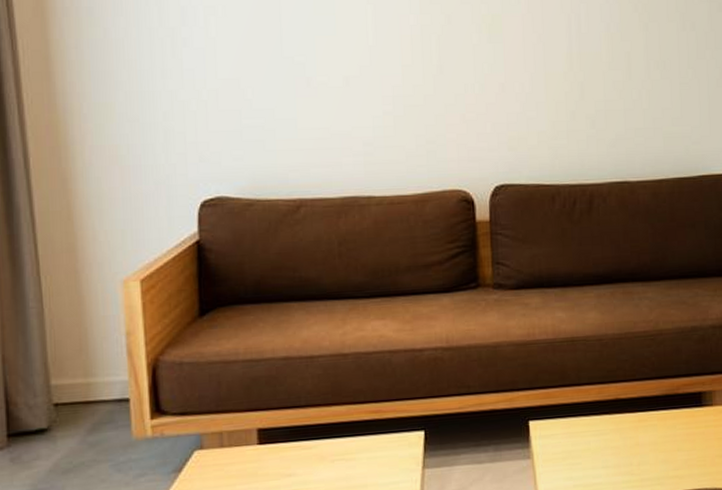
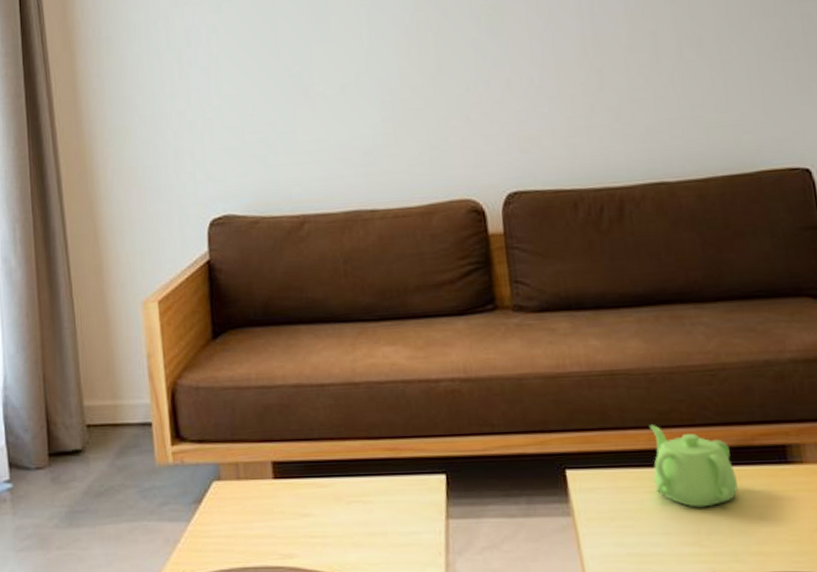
teapot: none [599,381,663,445] -> present [650,425,738,508]

